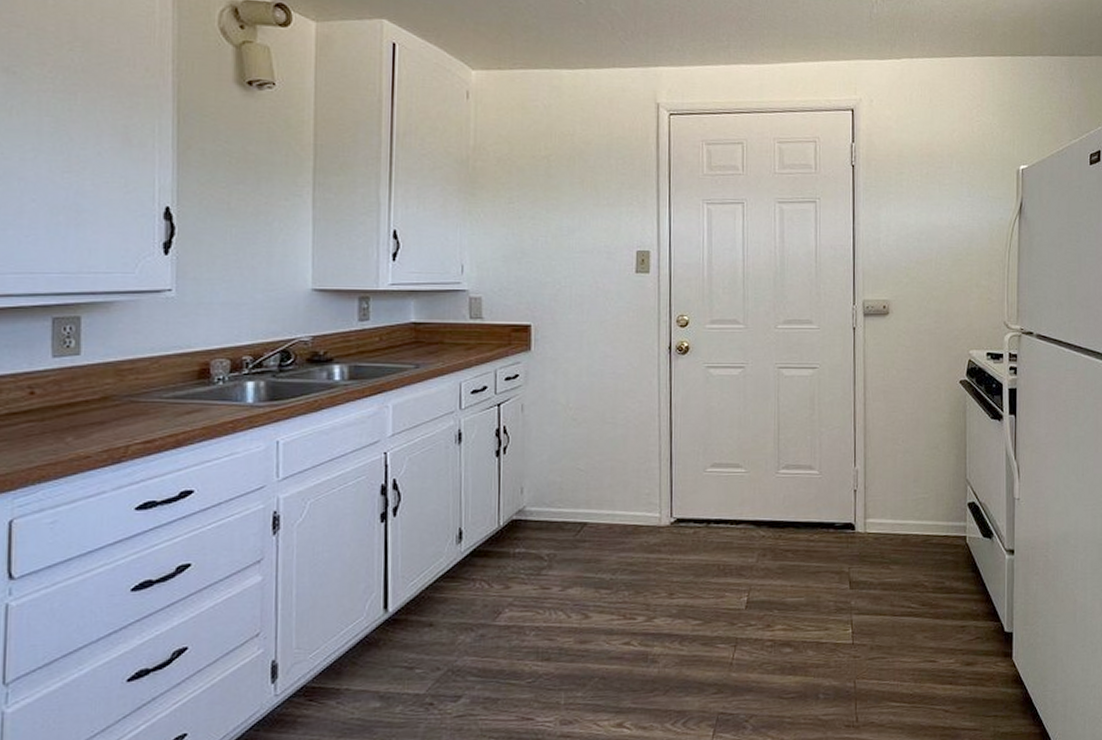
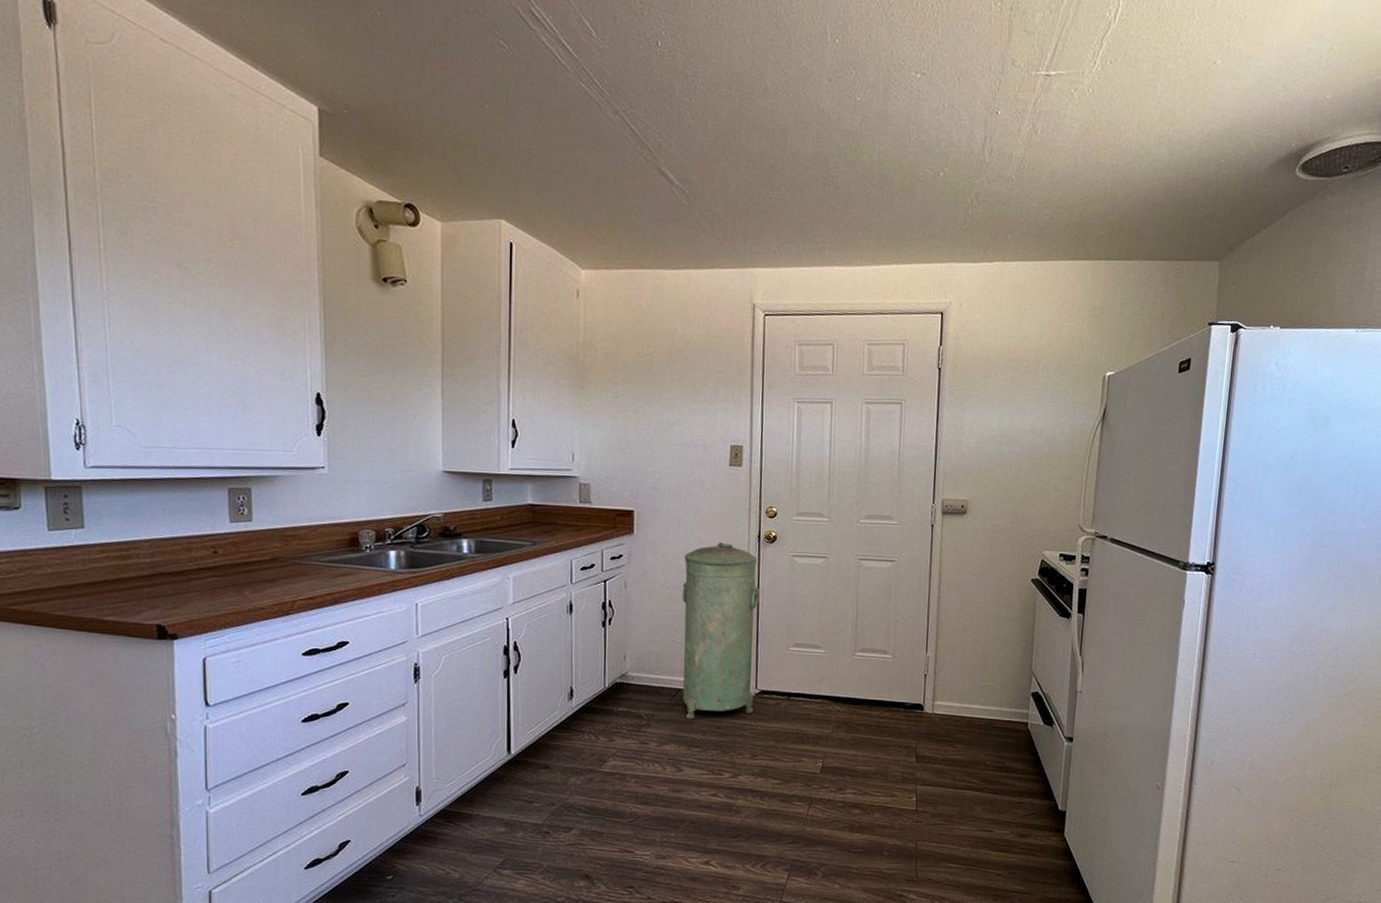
trash can: none [586,355,671,557] -> present [682,542,759,719]

